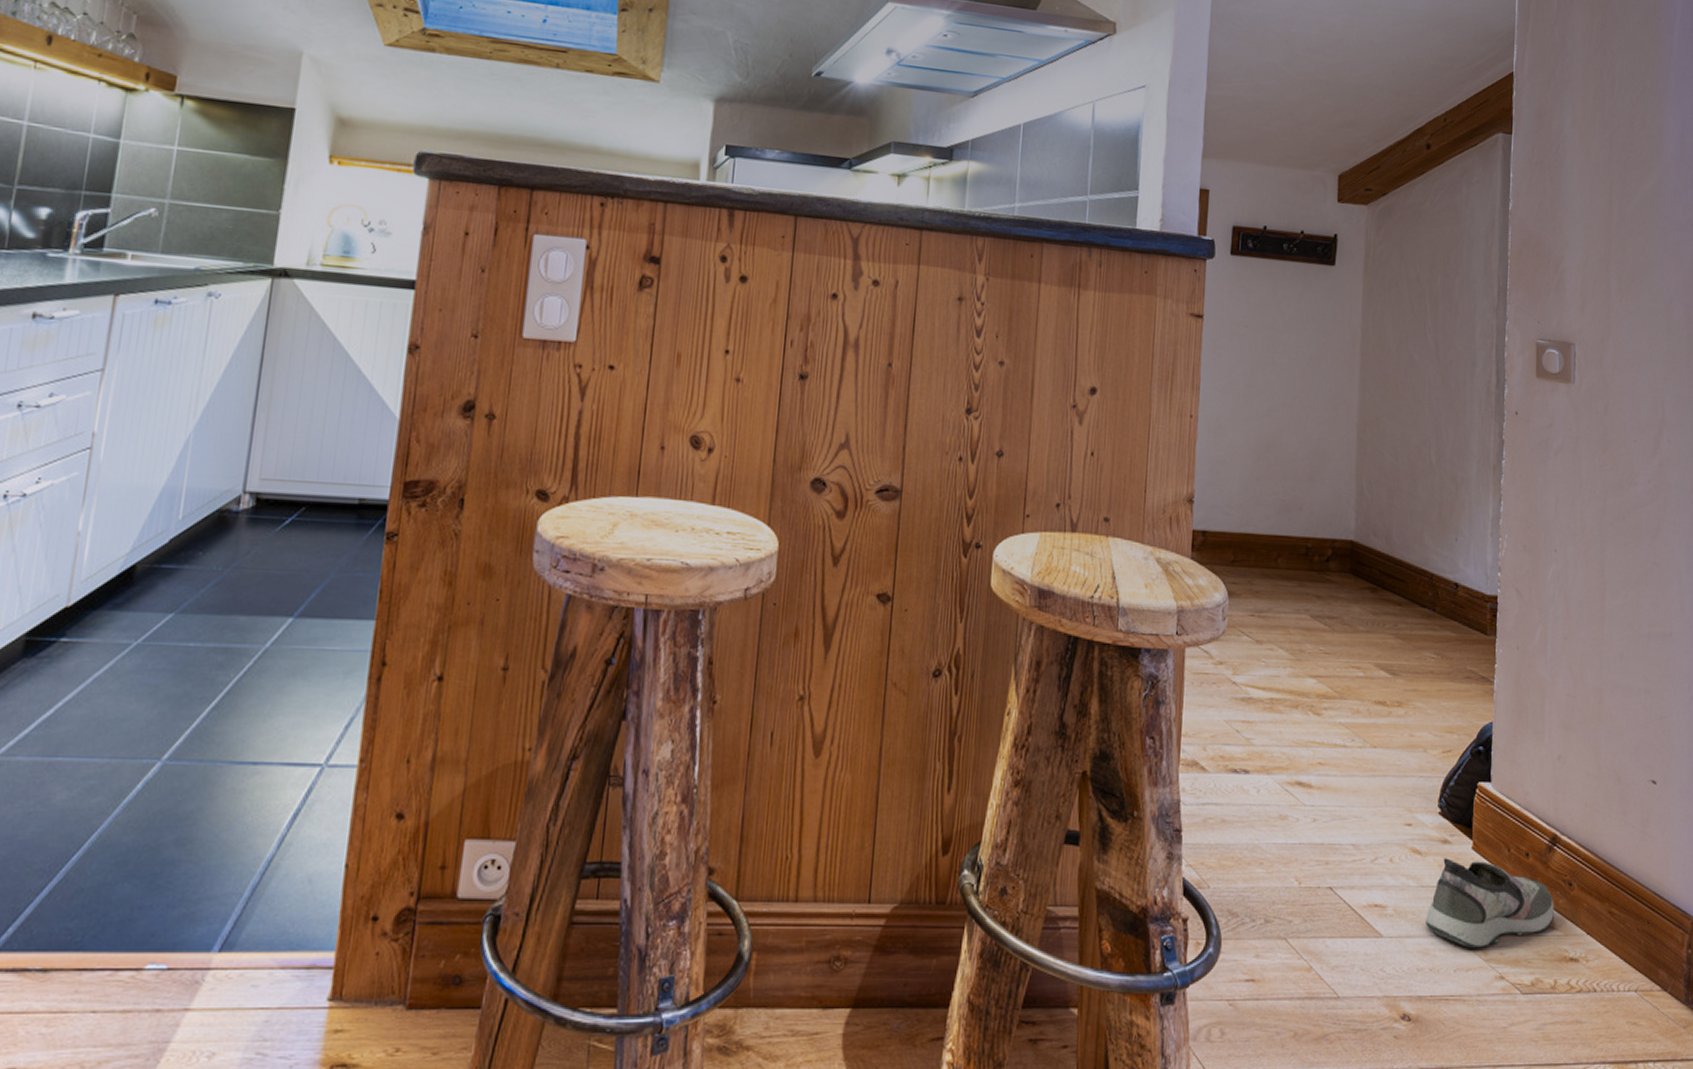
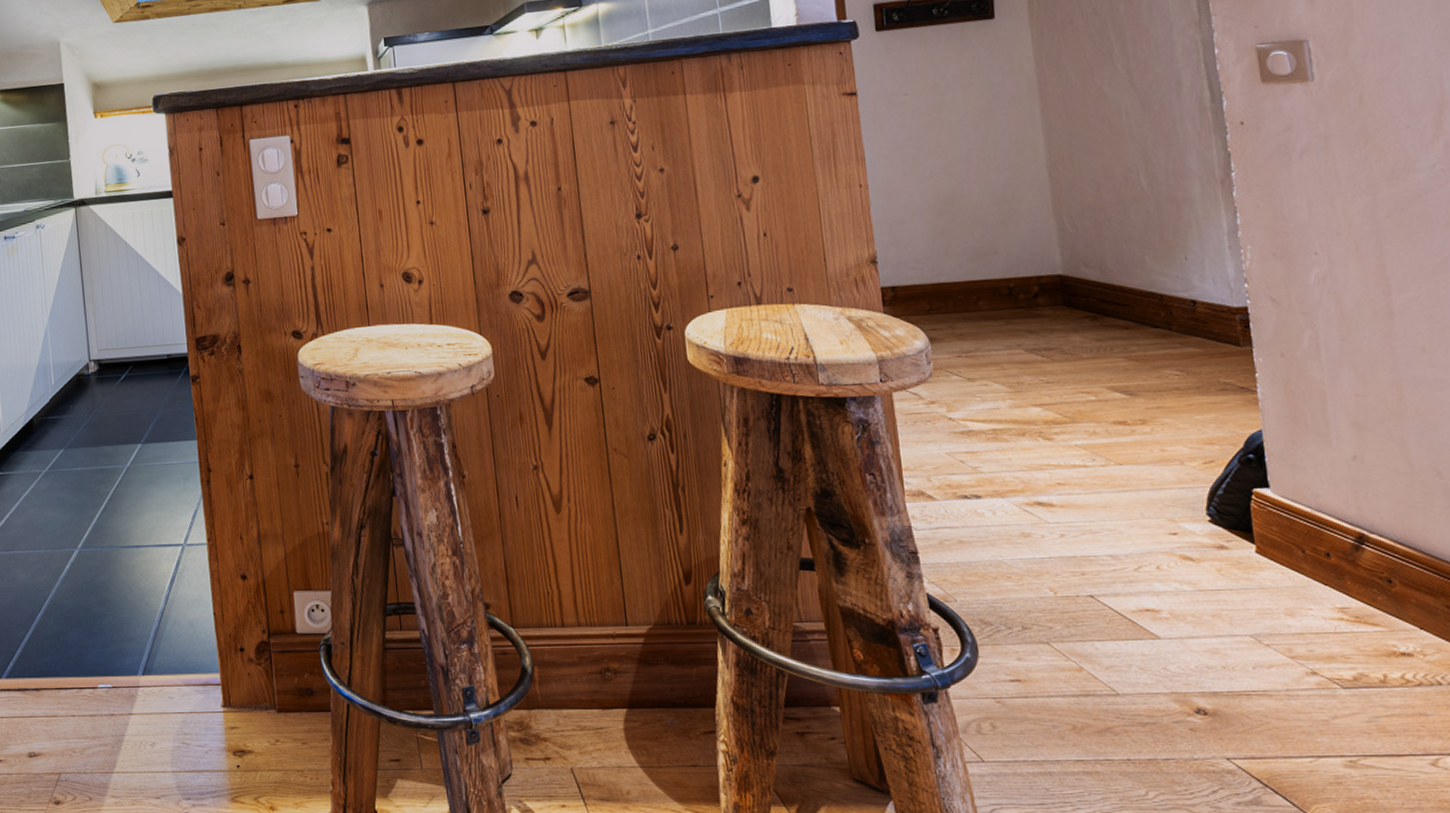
shoe: present [1426,846,1555,949] -> none [1209,548,1374,647]

